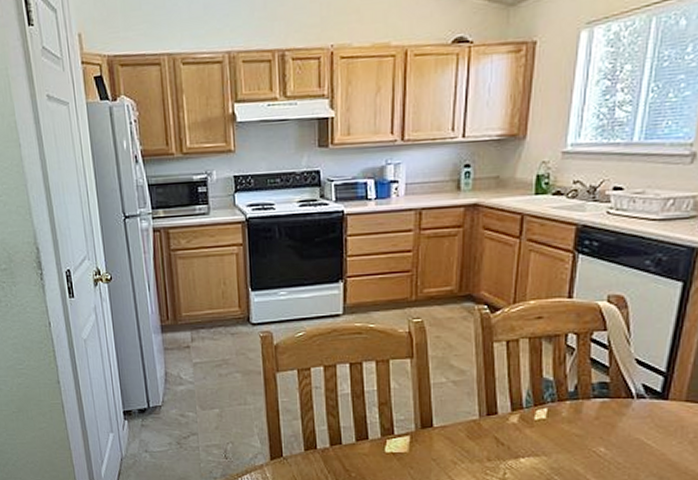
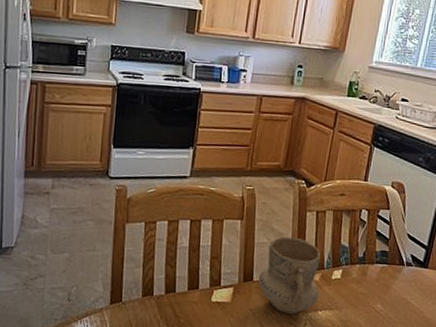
mug: none [439,373,520,464] -> present [258,236,321,315]

